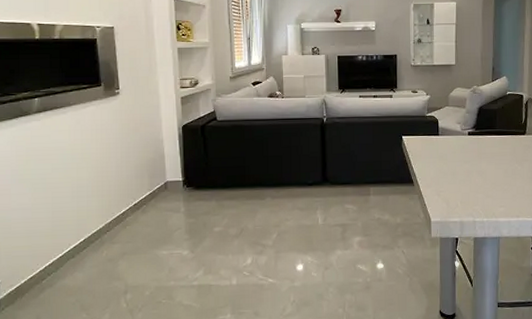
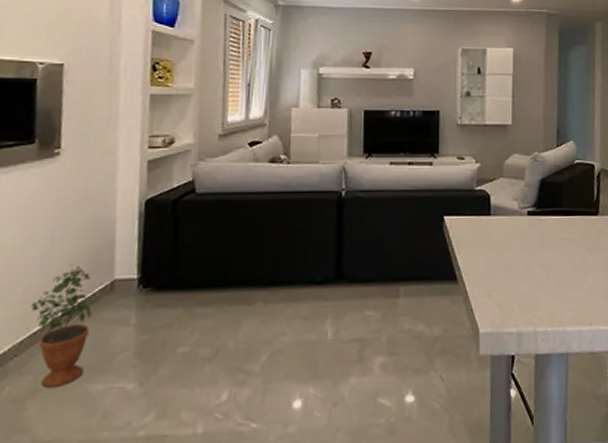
potted plant: none [114,171,154,252] -> present [31,264,92,388]

